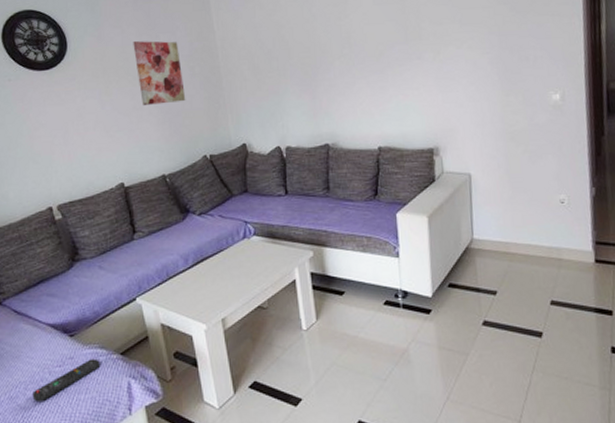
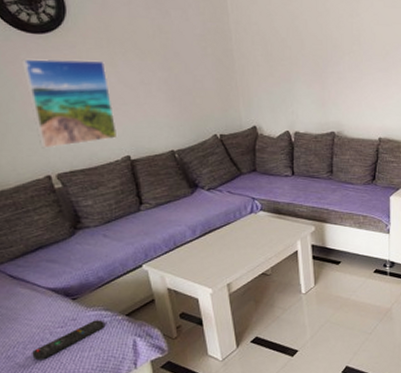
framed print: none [29,90,112,180] -> present [21,58,118,149]
wall art: present [133,41,186,105] -> none [141,14,197,81]

